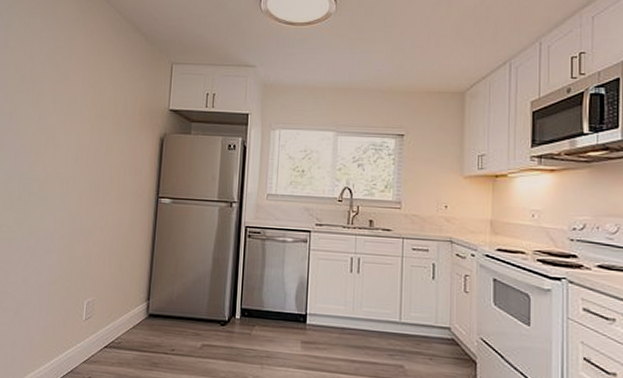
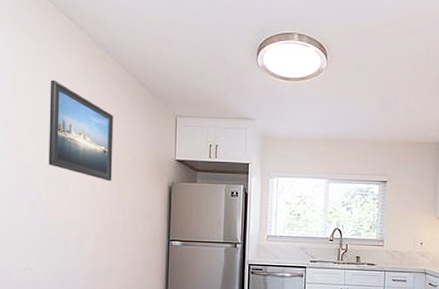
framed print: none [35,26,107,132] -> present [48,79,114,181]

